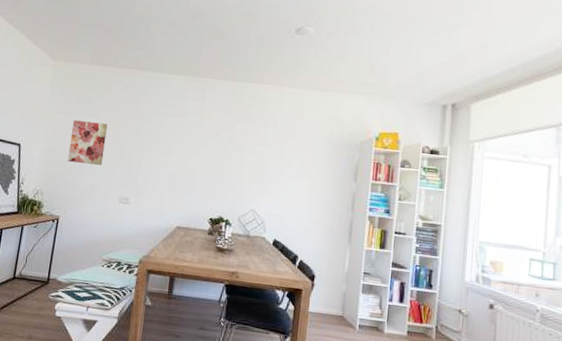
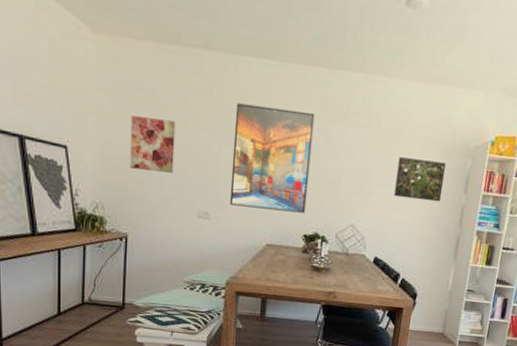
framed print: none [146,109,221,200] -> present [229,103,315,214]
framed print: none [290,151,337,190] -> present [394,157,447,202]

